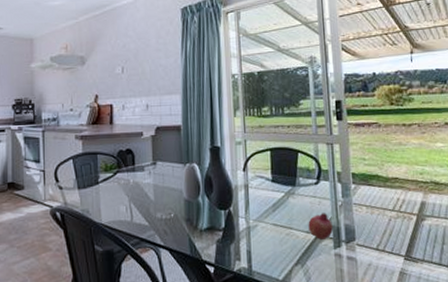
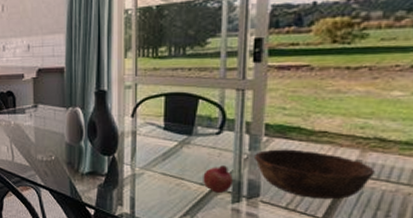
bowl: none [347,194,436,239] -> present [255,149,375,200]

